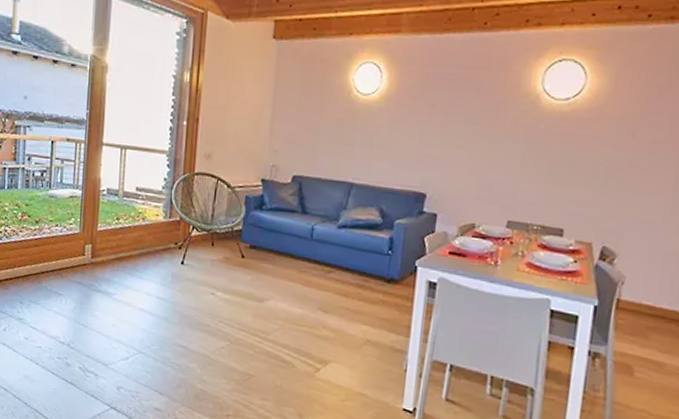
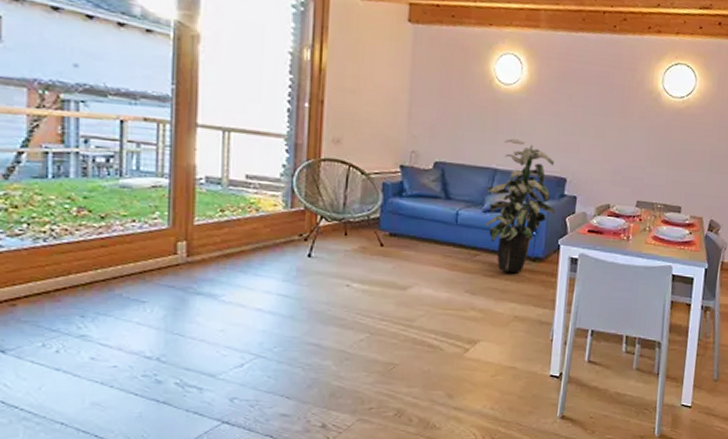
indoor plant: none [339,151,413,294] -> present [485,139,555,273]

